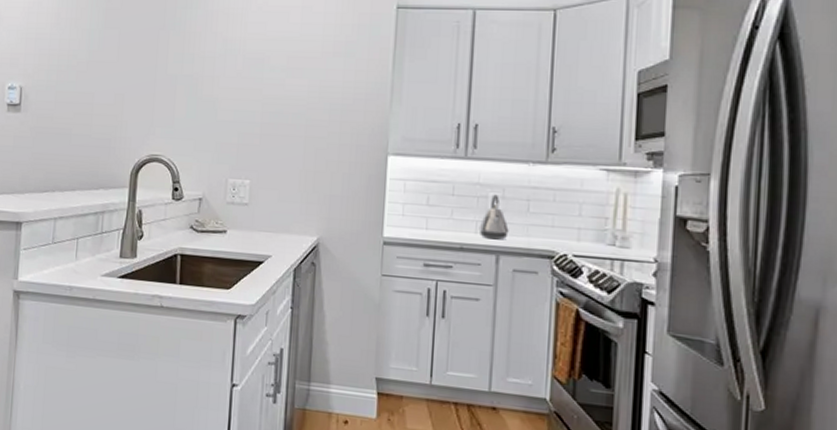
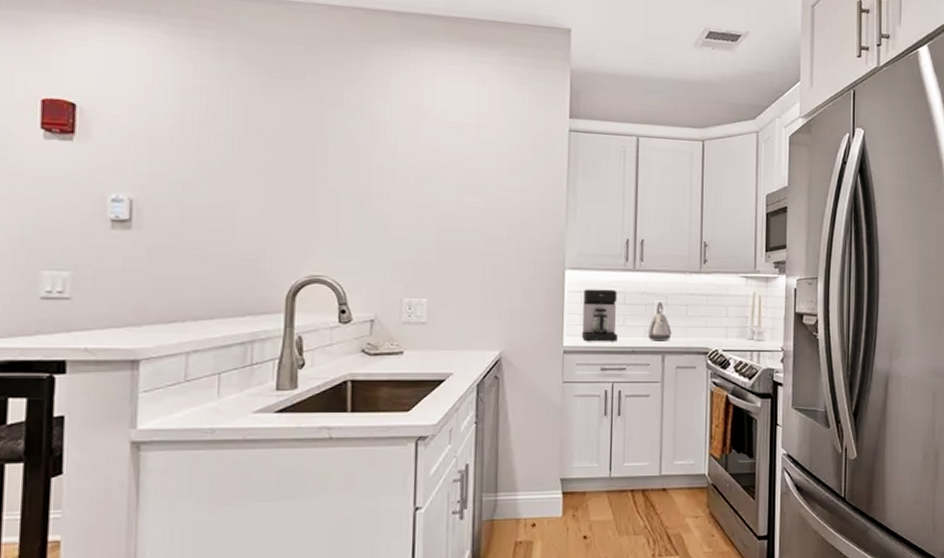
coffee maker: none [403,177,445,237] -> present [581,289,618,342]

